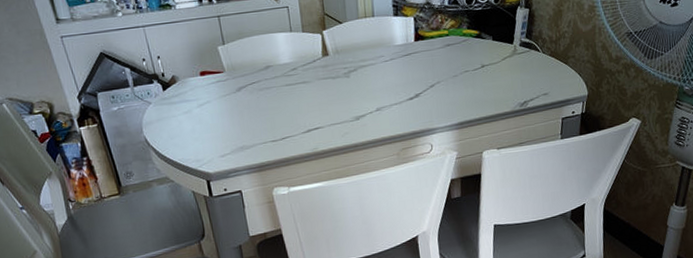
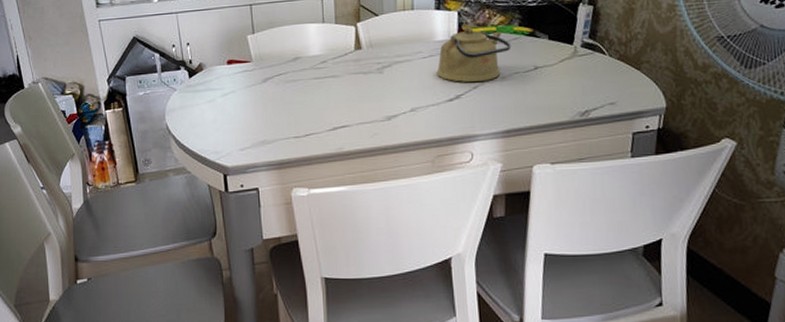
kettle: none [397,30,462,82] -> present [436,26,512,83]

